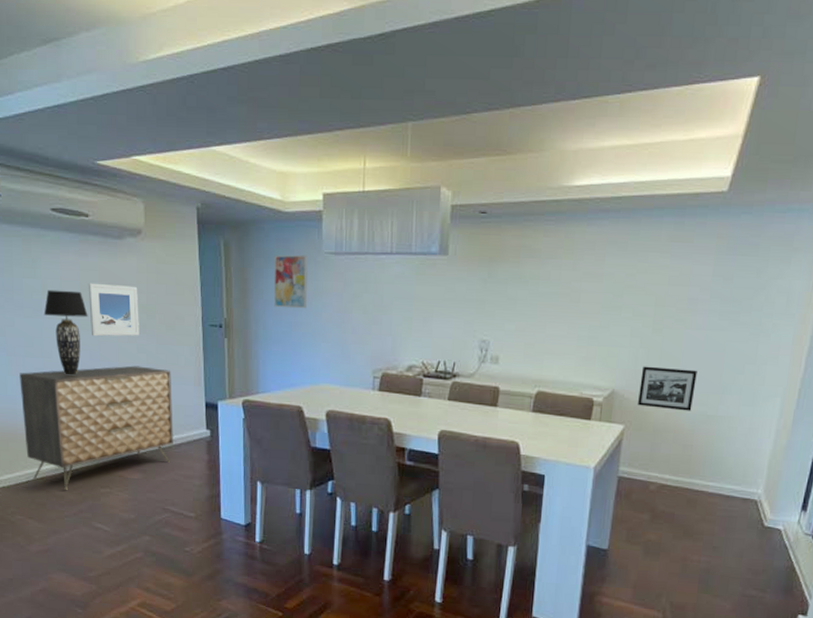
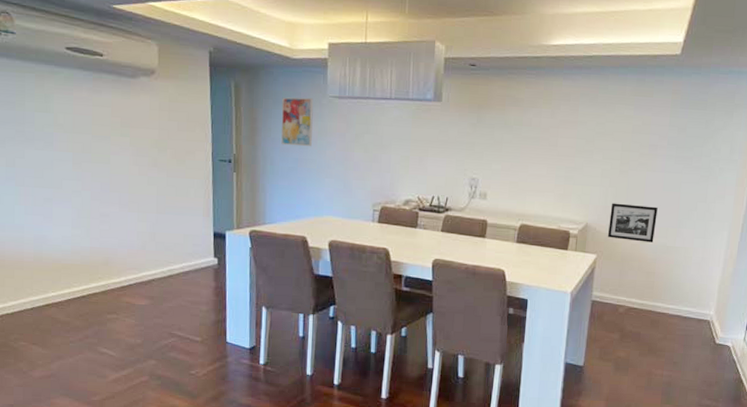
dresser: present [19,365,173,490] -> none [28,197,182,316]
table lamp: present [43,289,88,375] -> none [55,123,100,206]
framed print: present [88,283,139,337] -> none [100,118,151,169]

